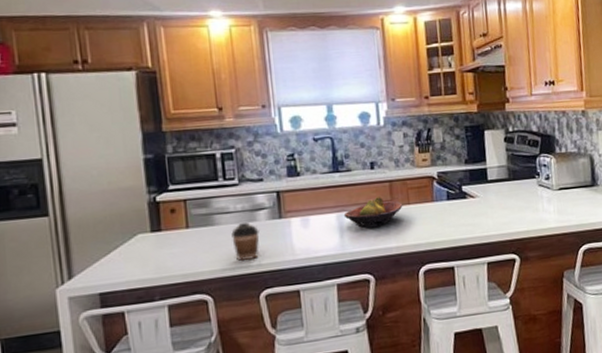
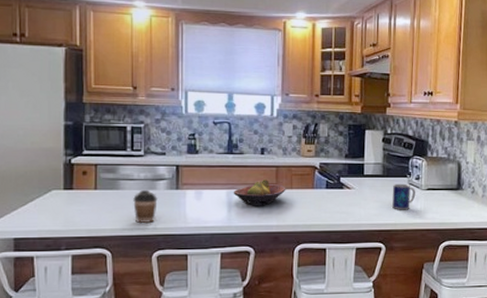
mug: none [520,185,547,216] -> present [392,183,416,210]

